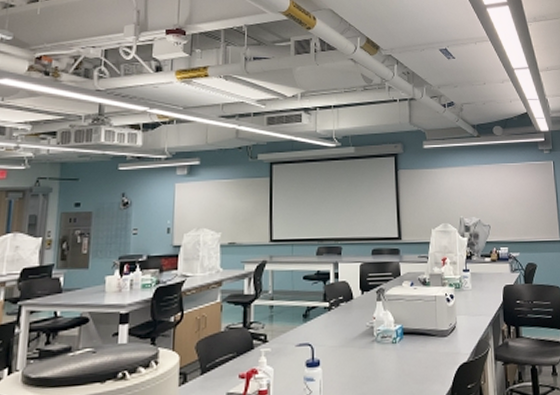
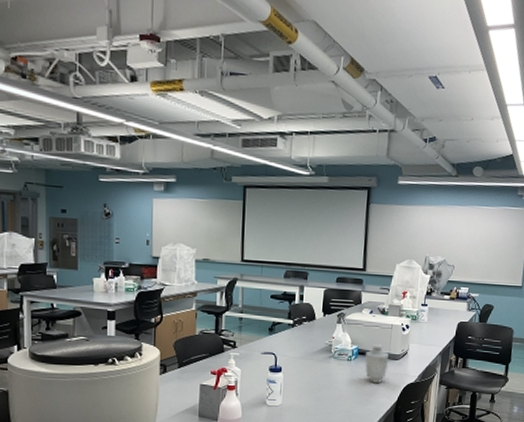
vase: none [410,321,438,367] -> present [364,344,389,383]

